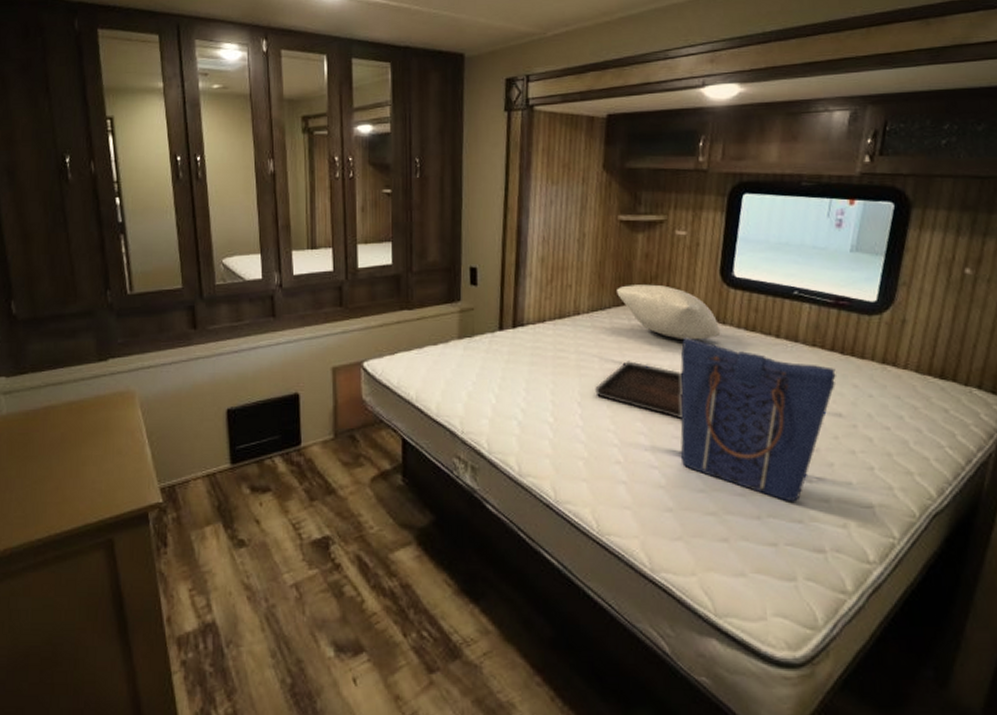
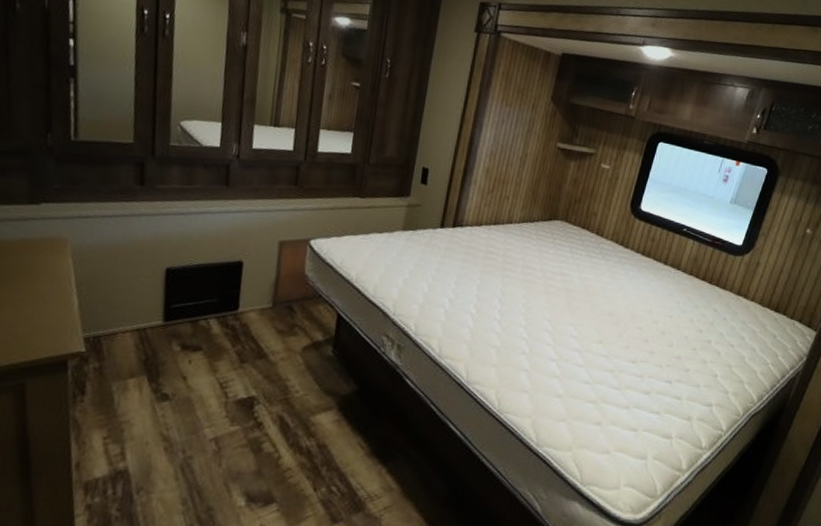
serving tray: present [595,361,683,420] -> none [514,268,588,323]
pillow: present [617,284,721,340] -> none [546,204,623,259]
tote bag: present [680,337,836,502] -> none [574,255,703,397]

